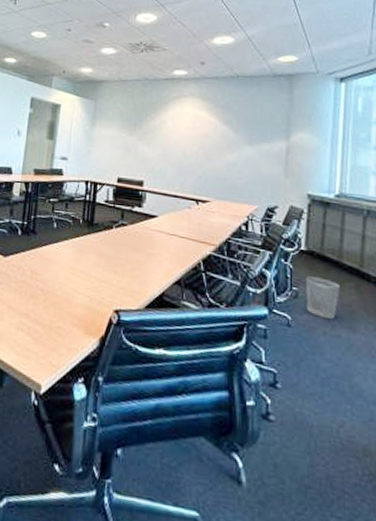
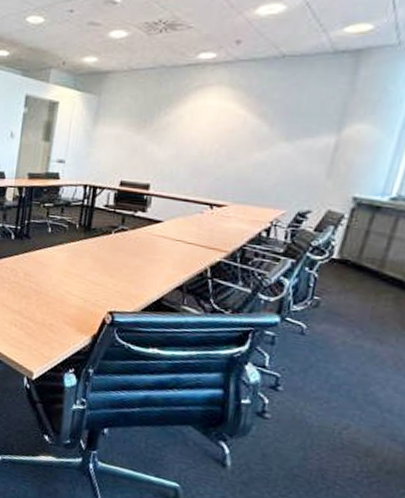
wastebasket: present [306,276,340,319] -> none [327,286,374,330]

